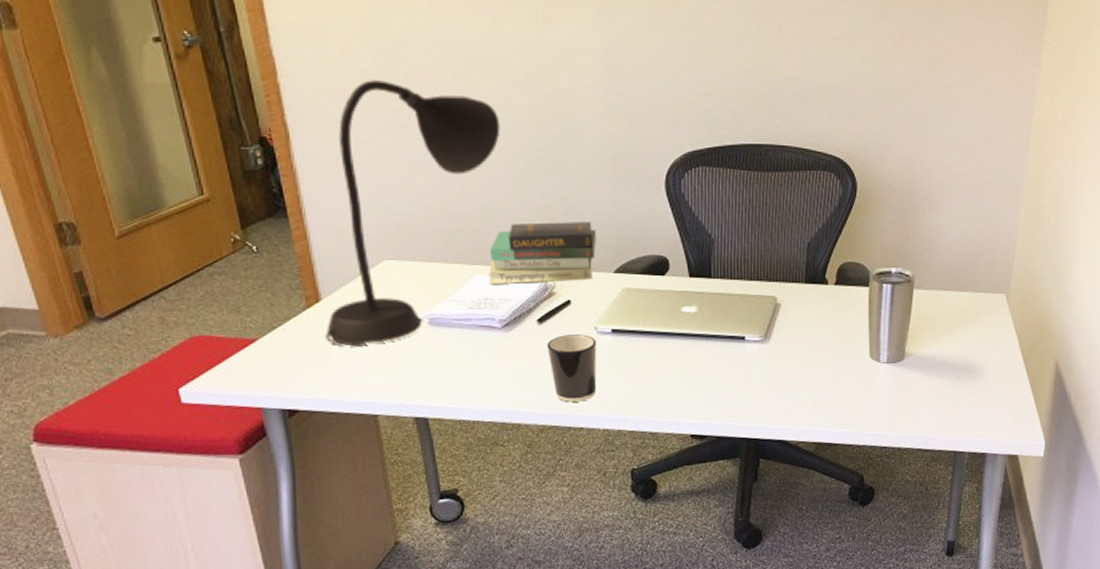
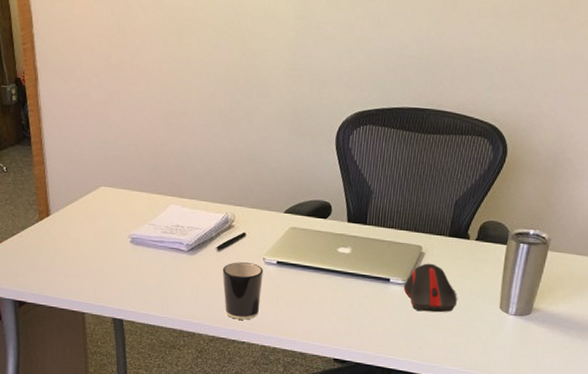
desk lamp: present [325,80,501,345] -> none [51,34,204,255]
books: present [488,222,597,284] -> none [181,164,273,217]
computer mouse: none [761,315,822,370] -> present [403,263,457,313]

